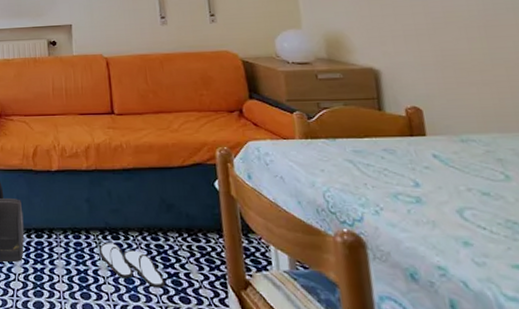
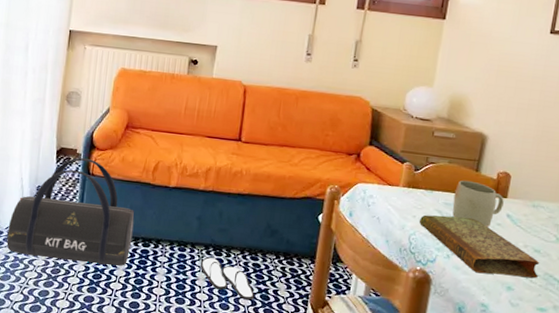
book: none [329,164,498,229] -> present [418,214,540,279]
mug: none [360,122,425,172] -> present [452,180,504,227]

